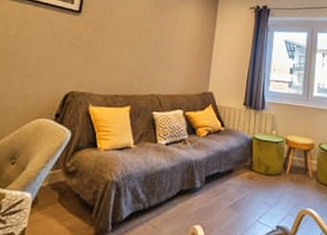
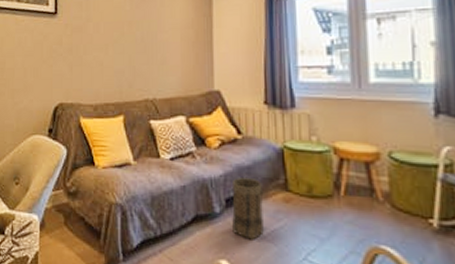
basket: none [208,160,234,209] -> present [232,178,264,240]

